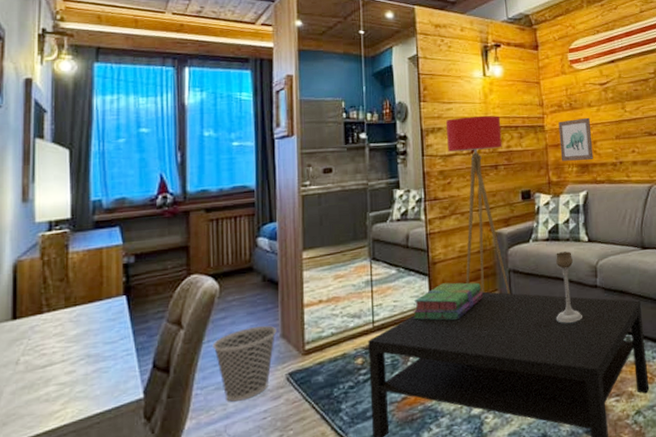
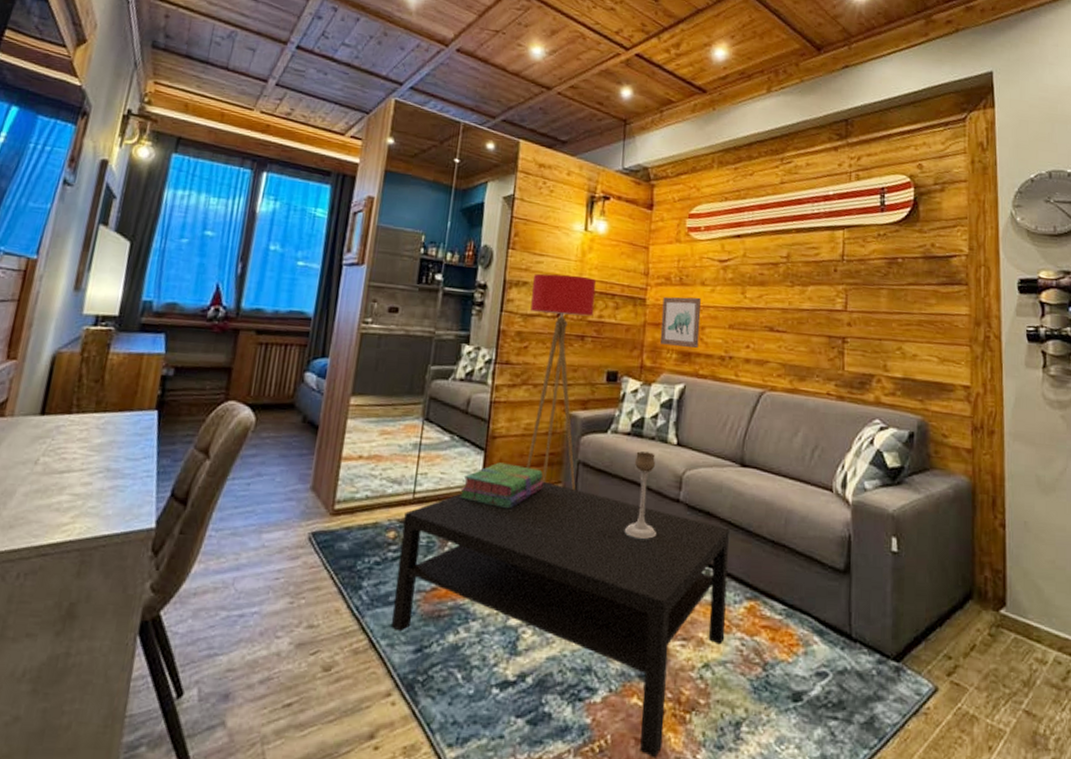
wastebasket: present [212,325,277,402] -> none [236,471,308,554]

